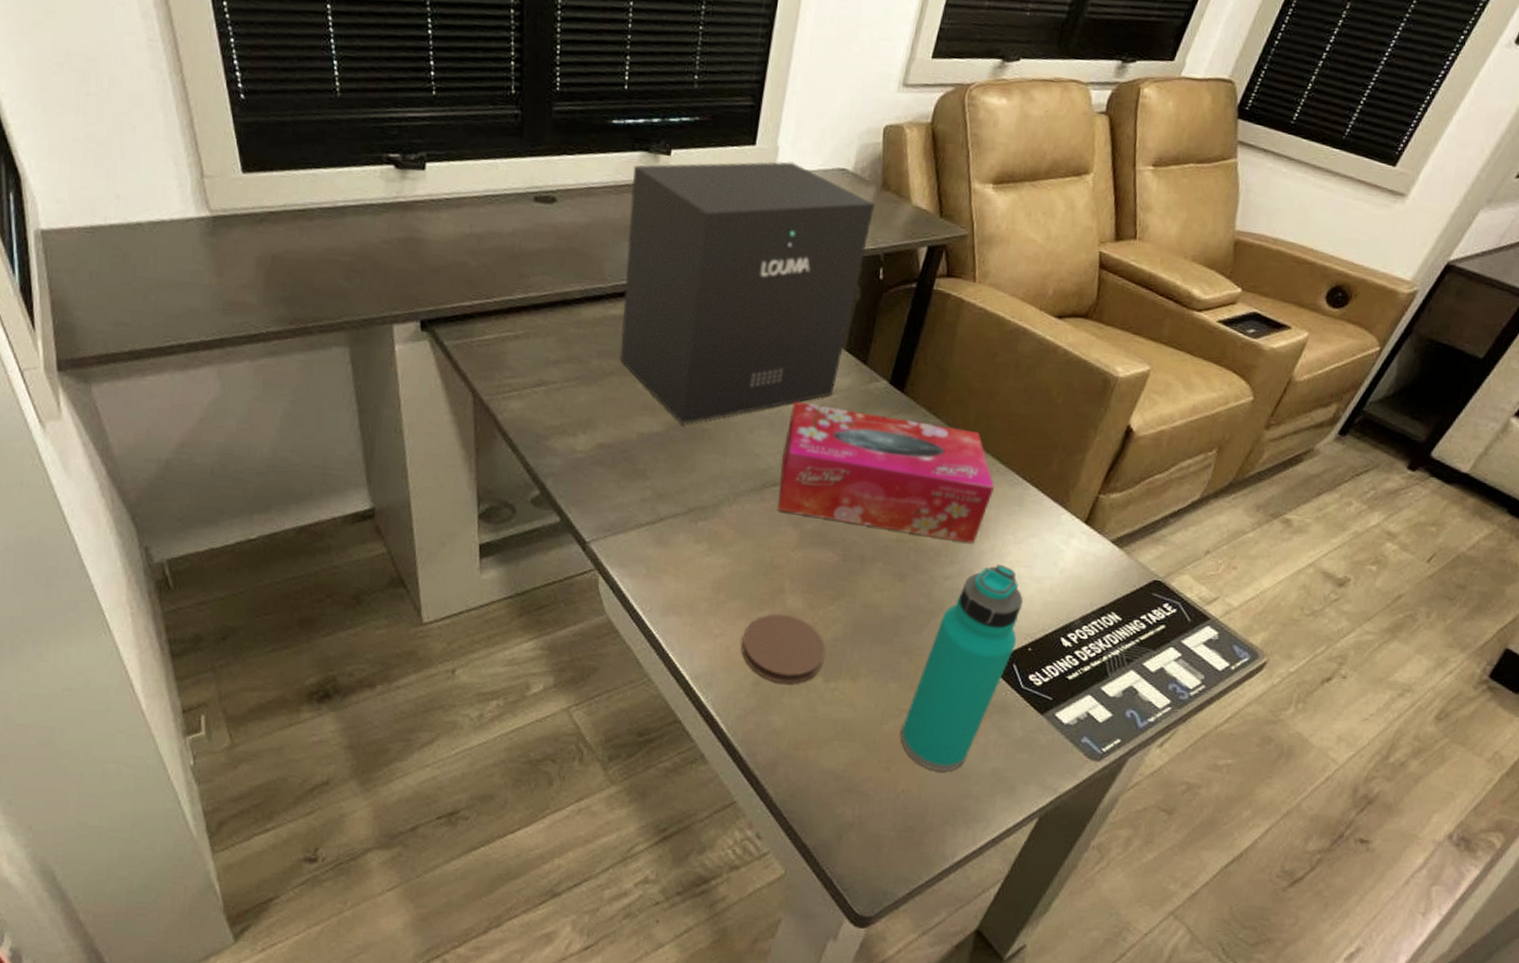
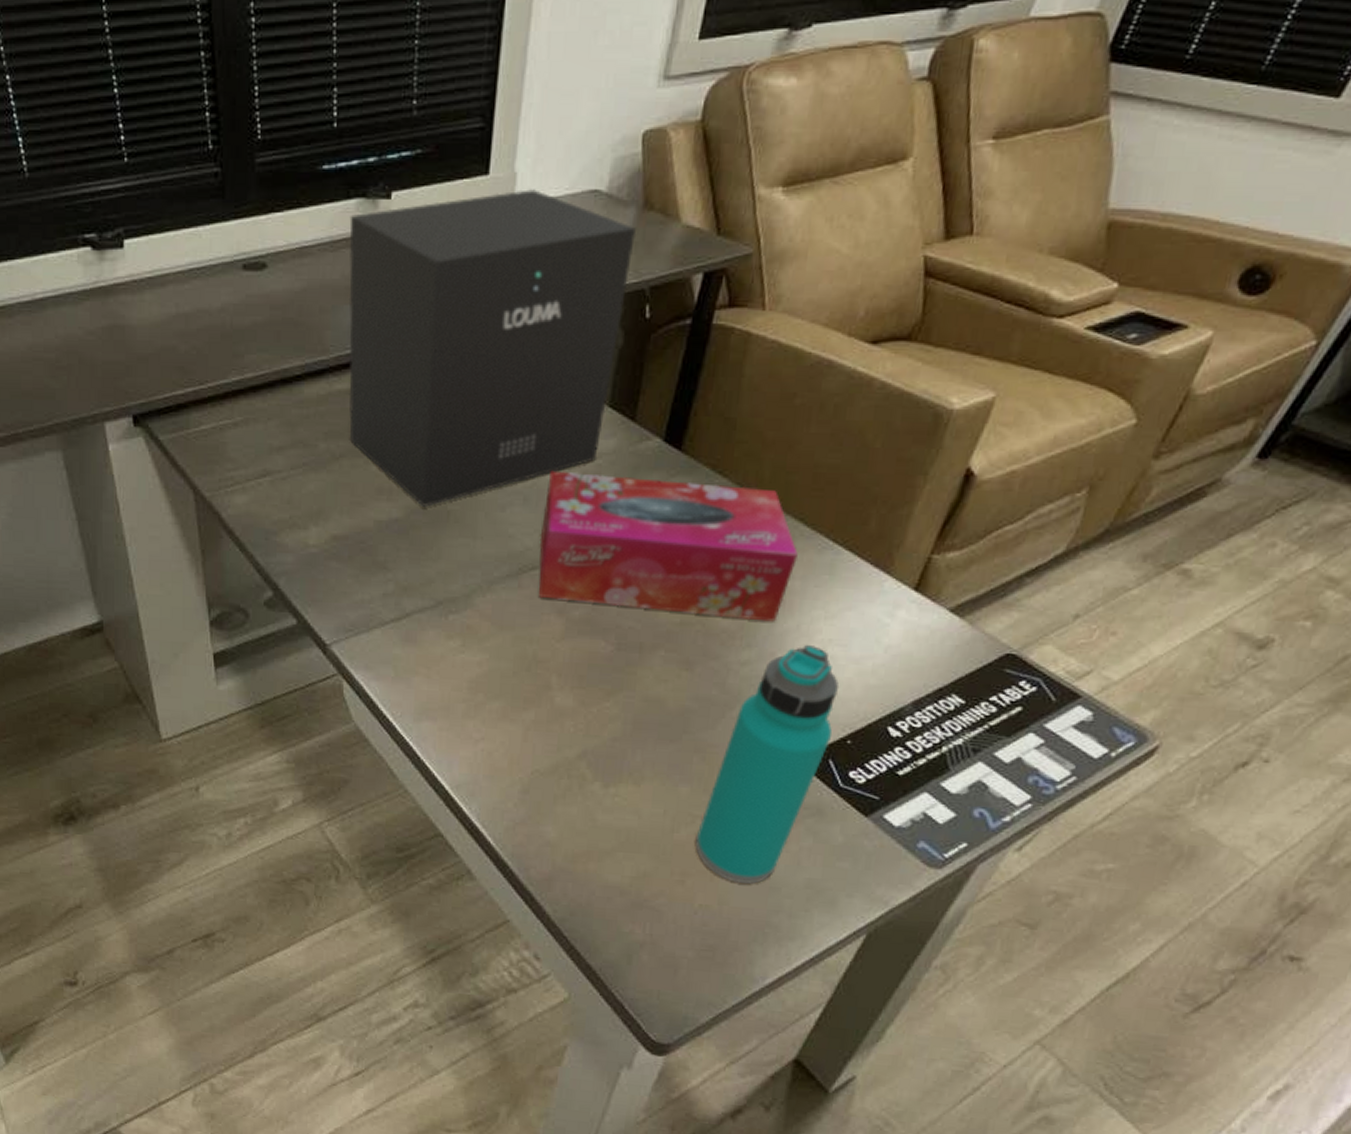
coaster: present [741,613,826,684] -> none [505,713,603,791]

